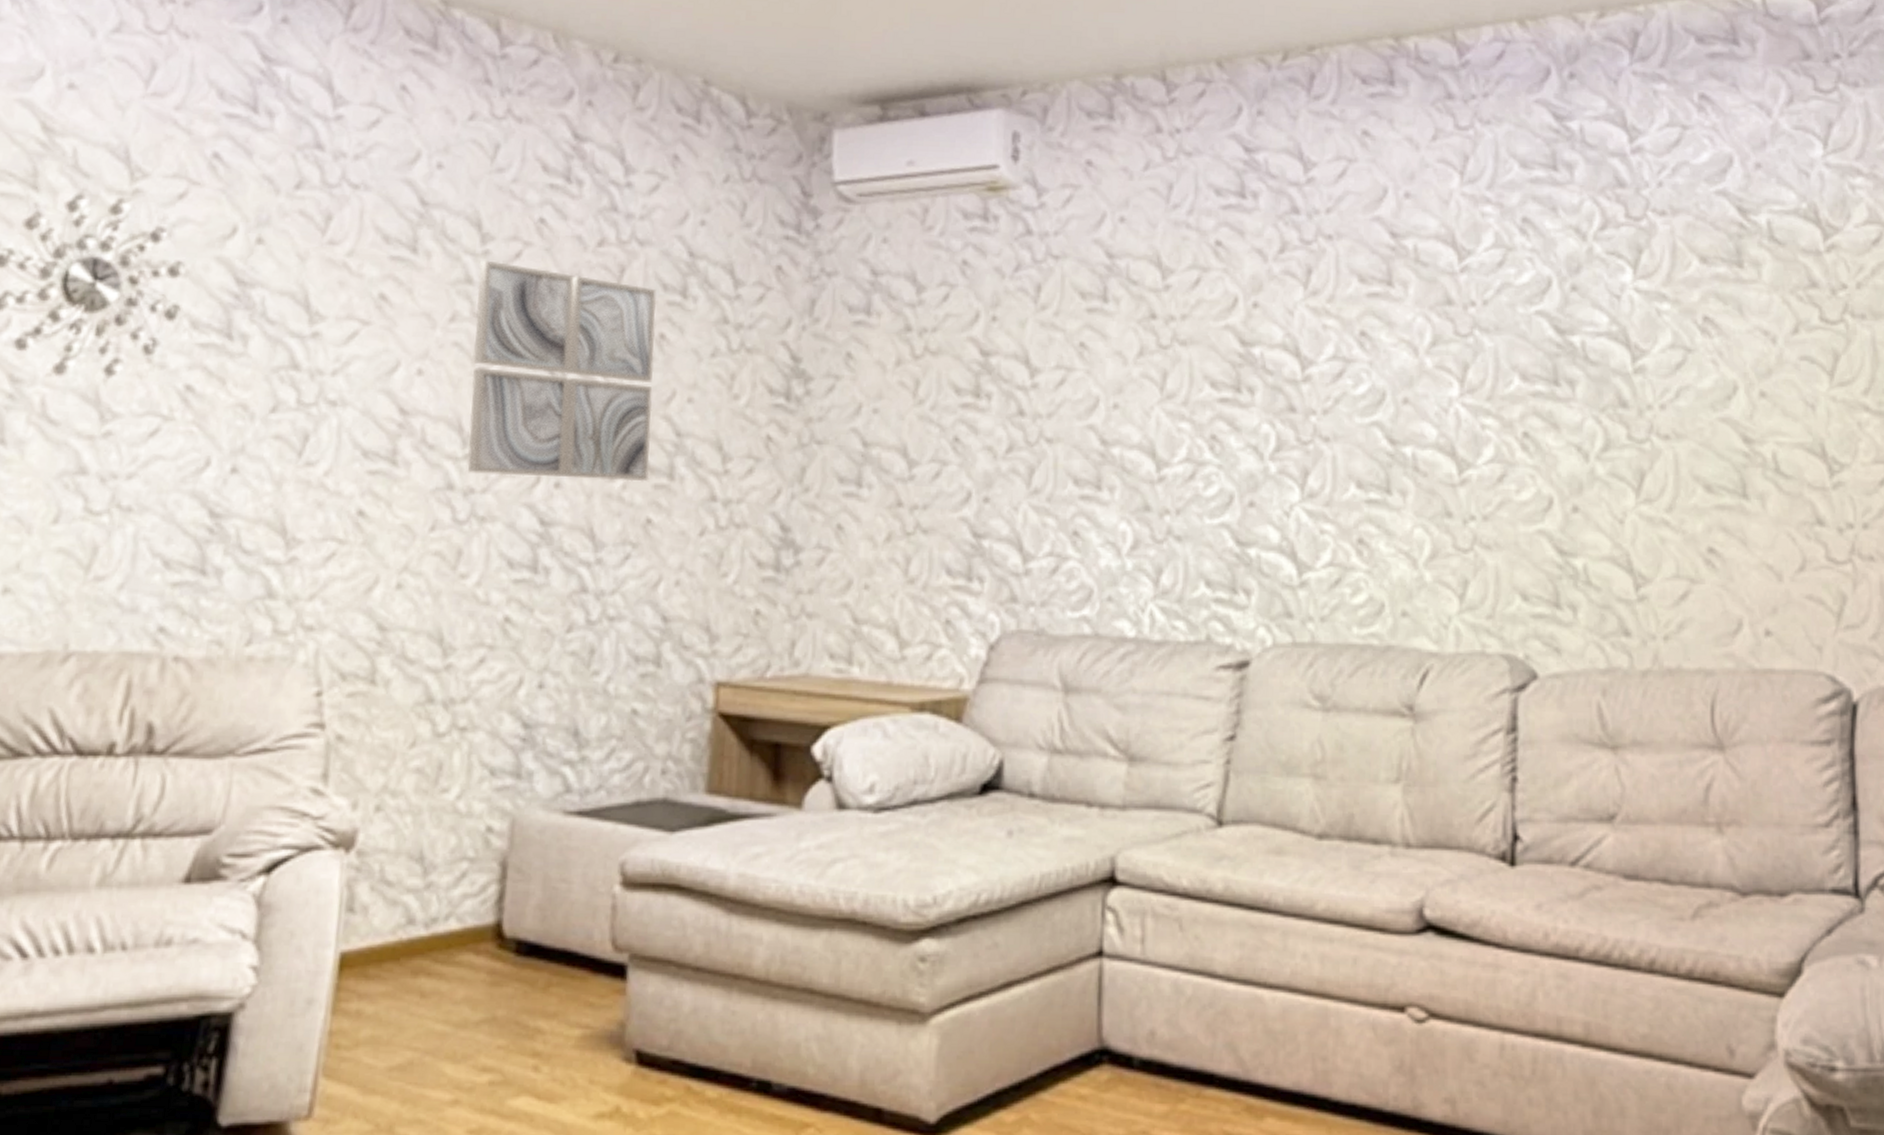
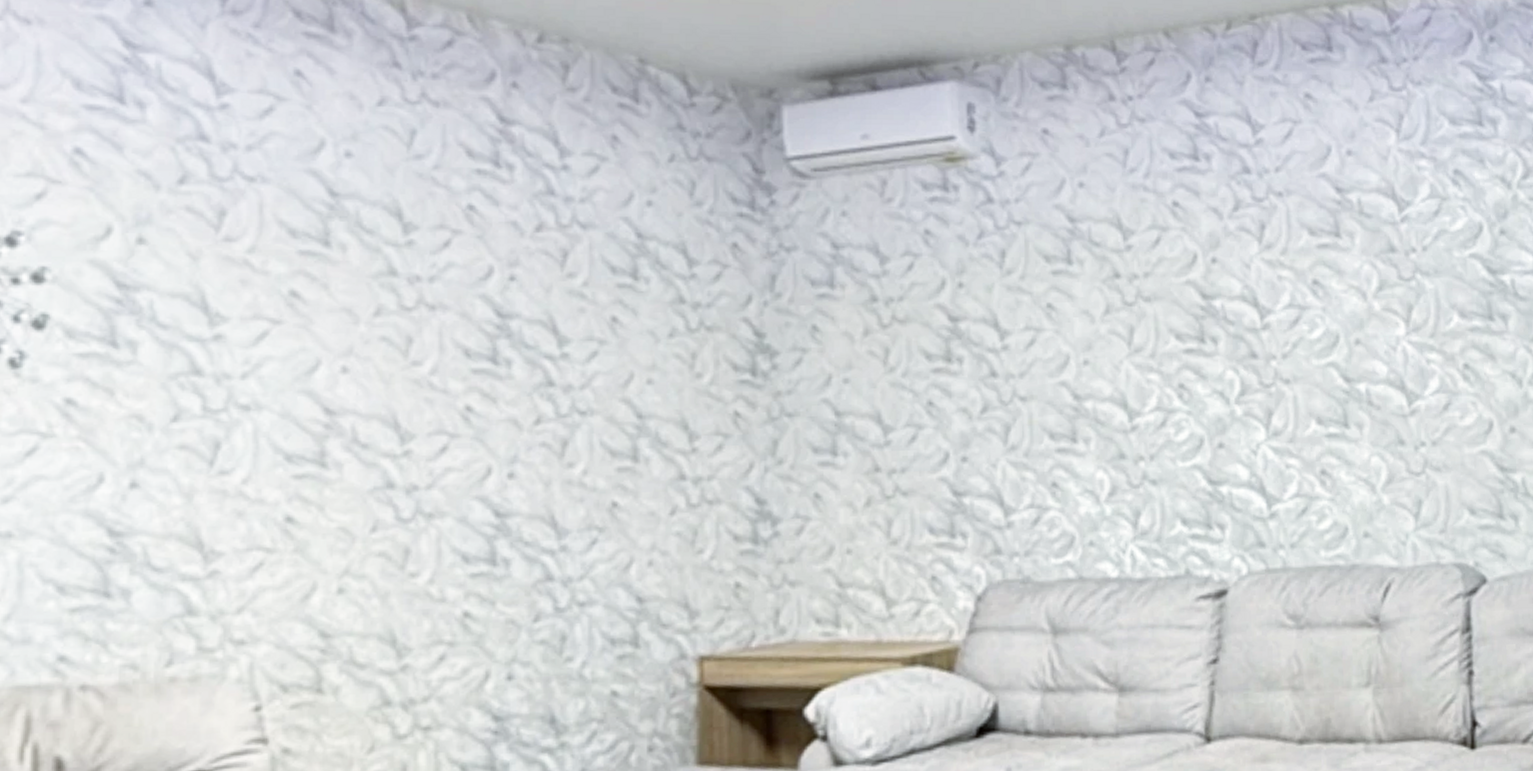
wall art: present [467,260,657,482] -> none [403,251,612,470]

